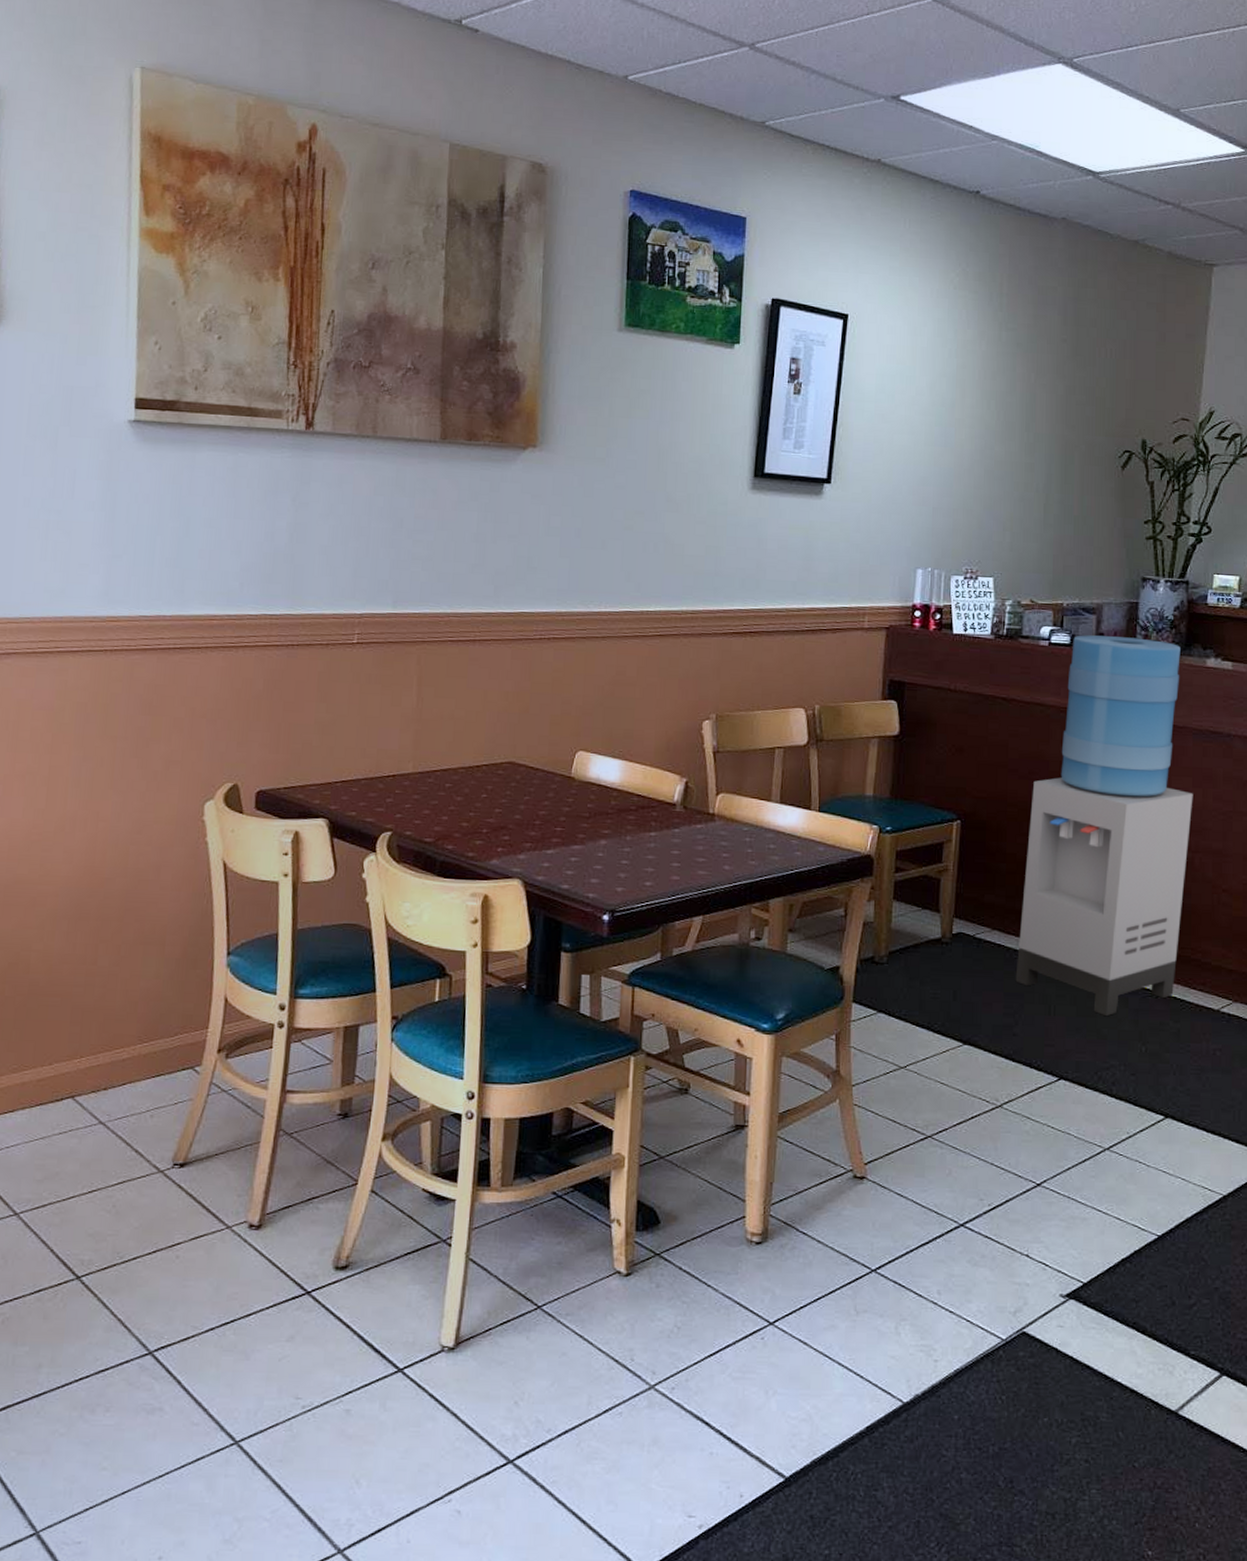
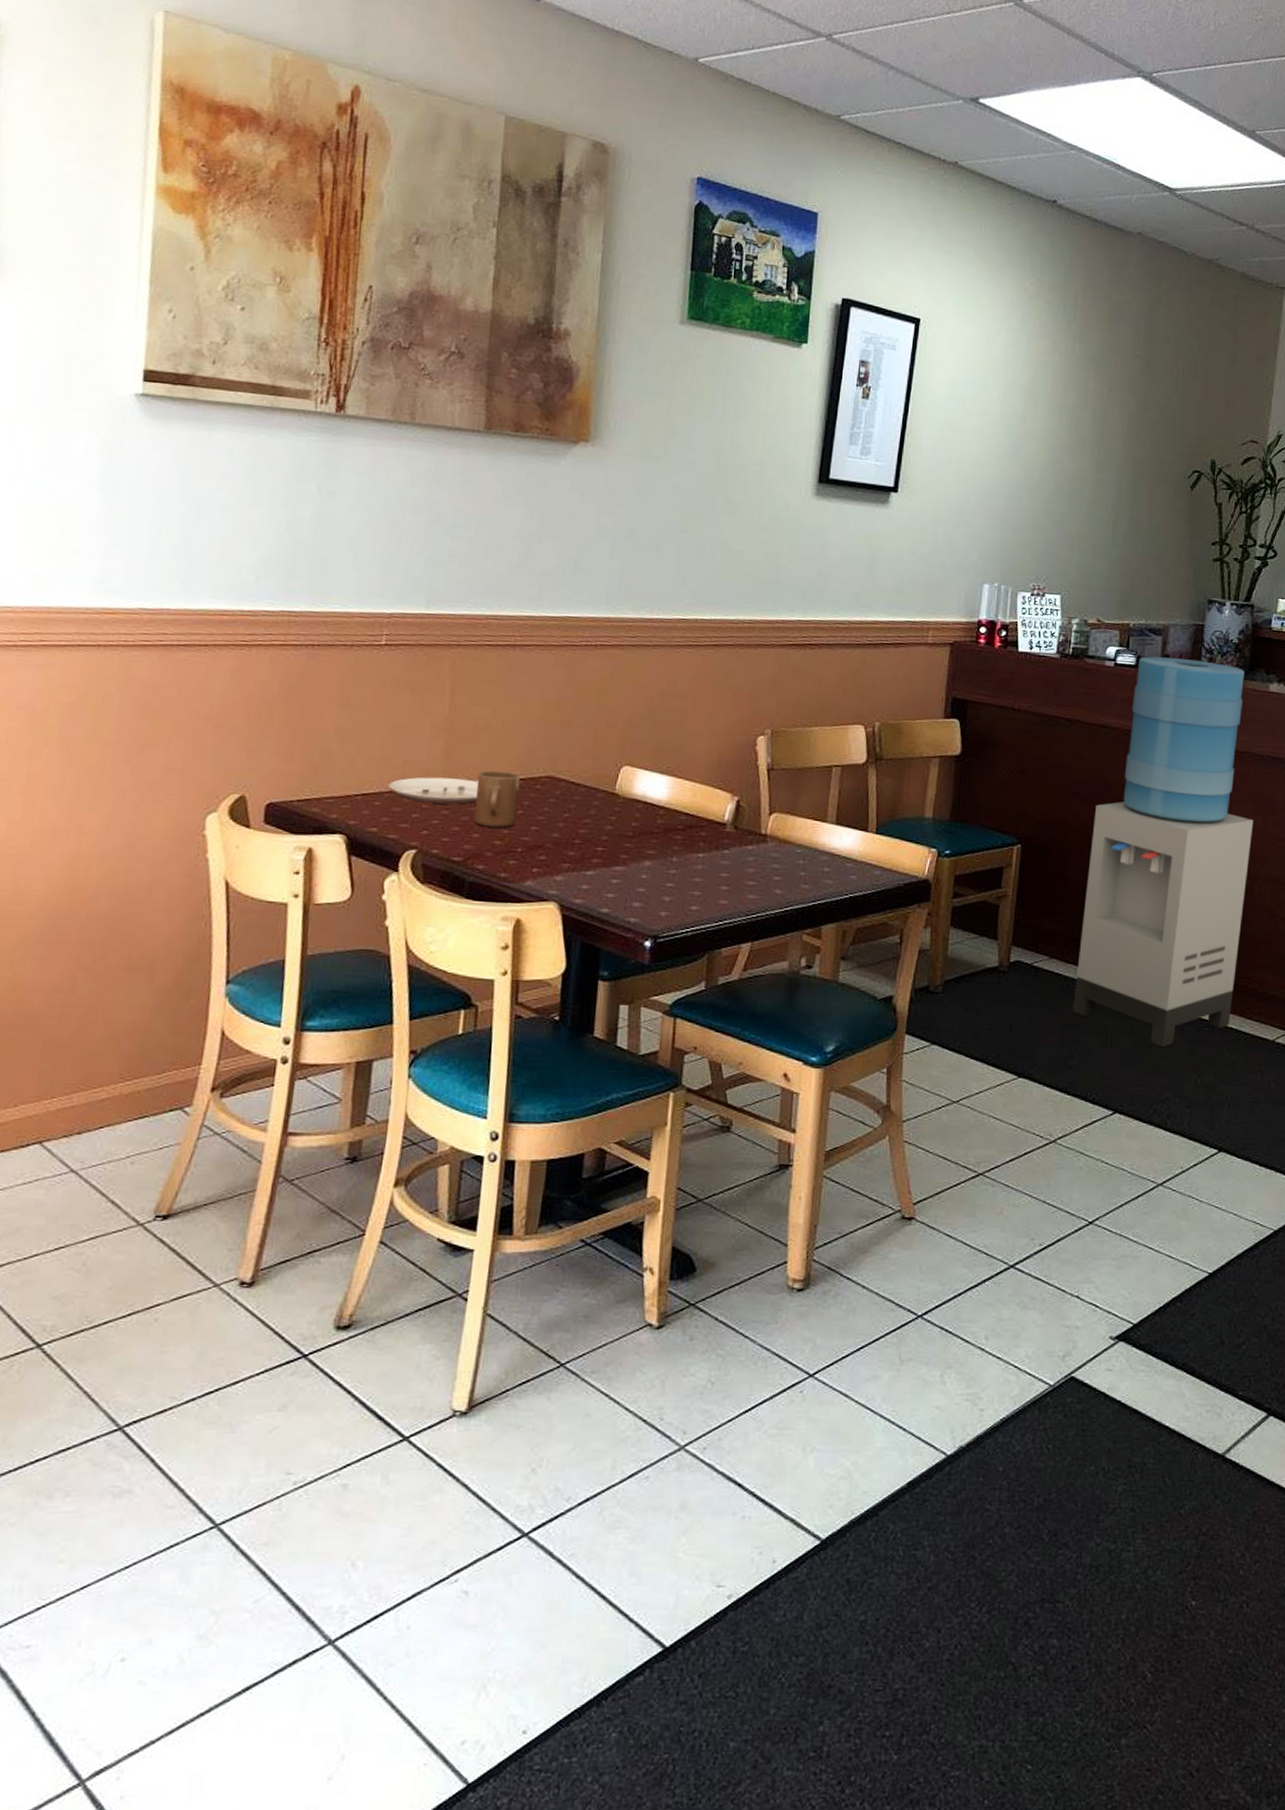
plate: none [364,764,446,790] -> present [388,777,478,805]
cup: none [442,757,483,811] -> present [473,770,520,828]

